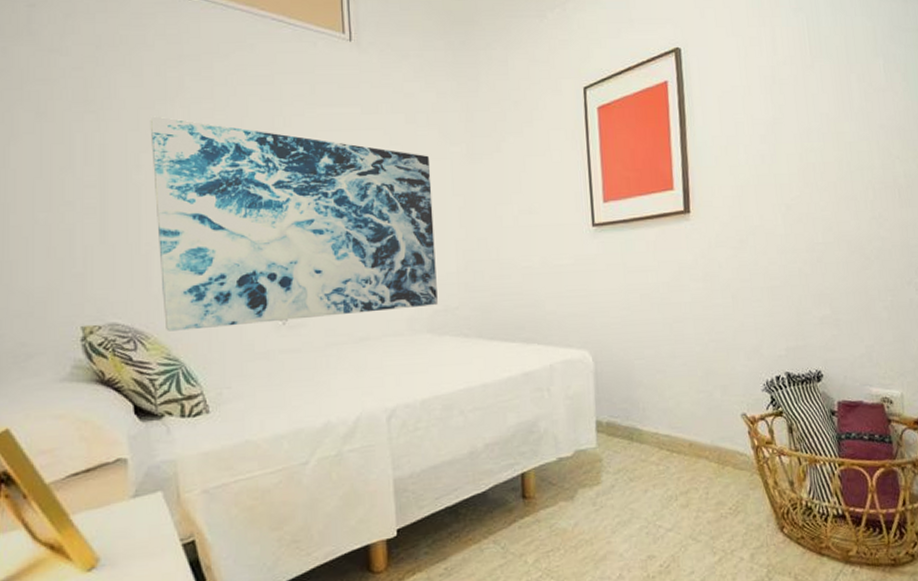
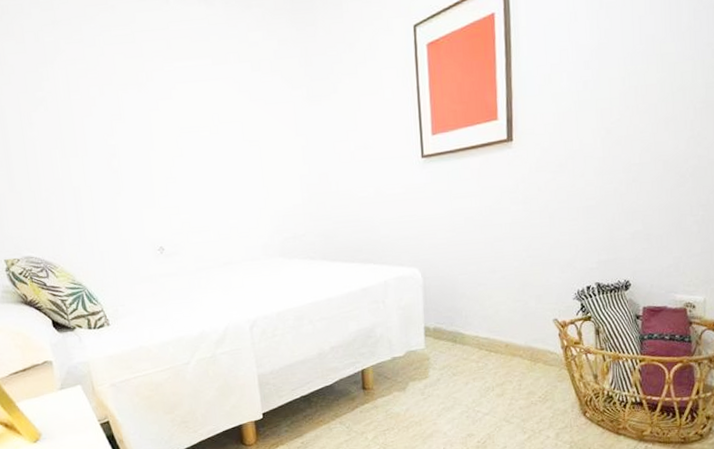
wall art: present [150,116,438,331] -> none [35,78,287,262]

